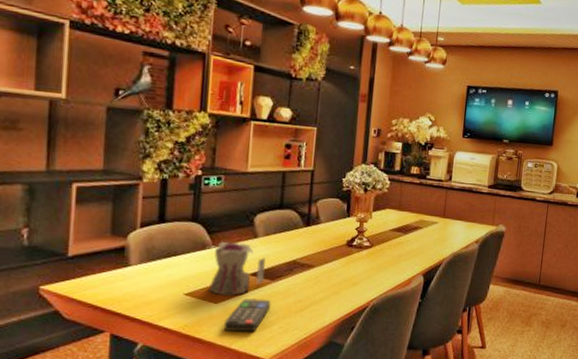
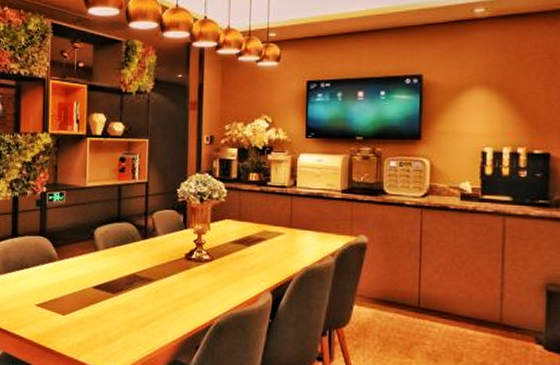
teapot: present [207,241,265,295] -> none [53,254,106,308]
remote control: present [223,298,271,332] -> none [71,311,114,346]

